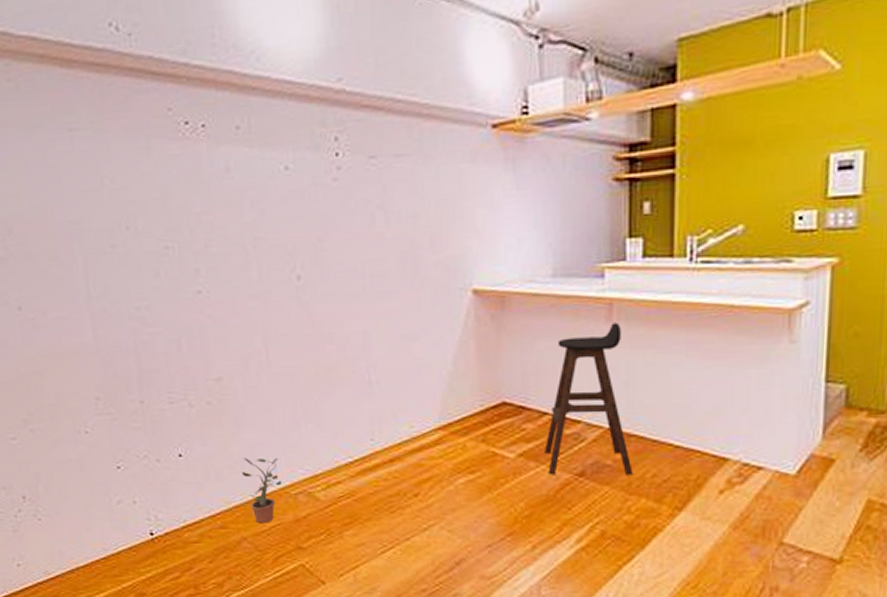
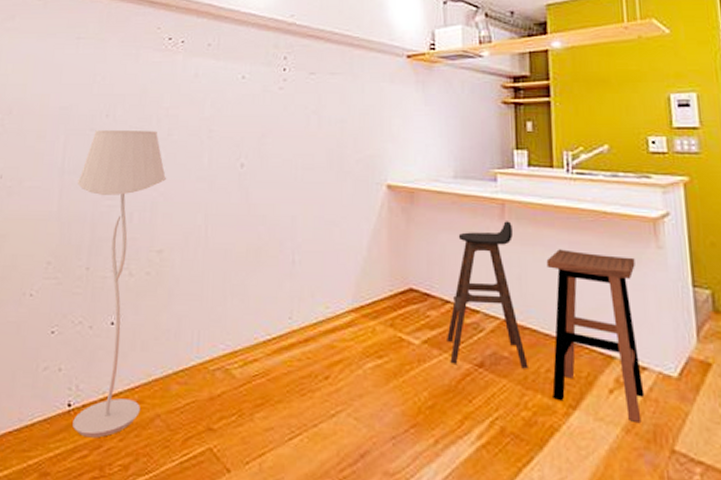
floor lamp: none [108,242,225,561] -> present [72,130,167,438]
potted plant: present [241,457,282,524] -> none [166,329,203,400]
bar stool: none [658,350,762,520] -> present [546,249,645,424]

